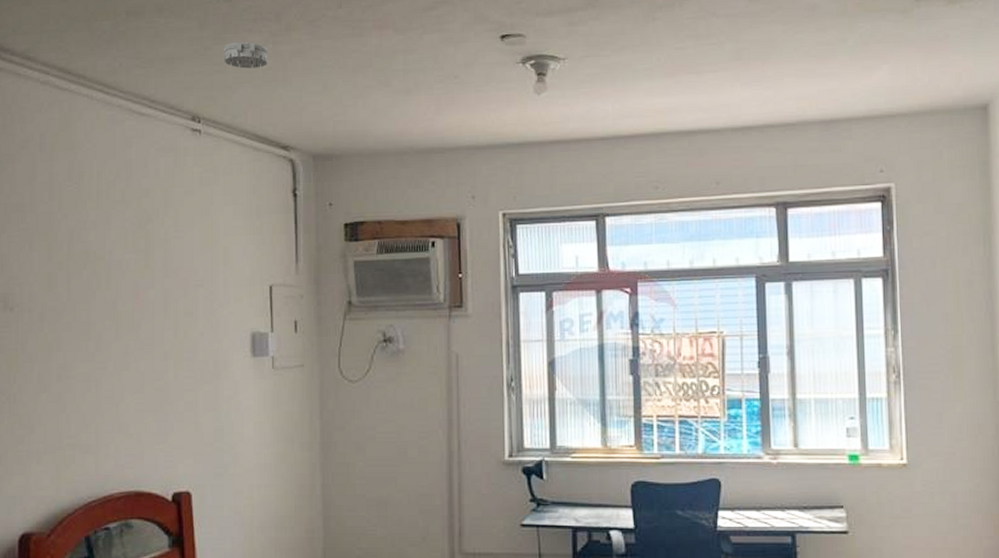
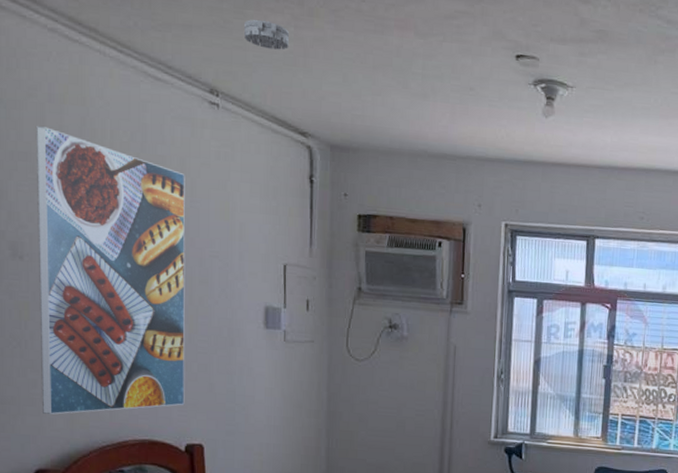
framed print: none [27,175,171,473] -> present [36,125,186,415]

